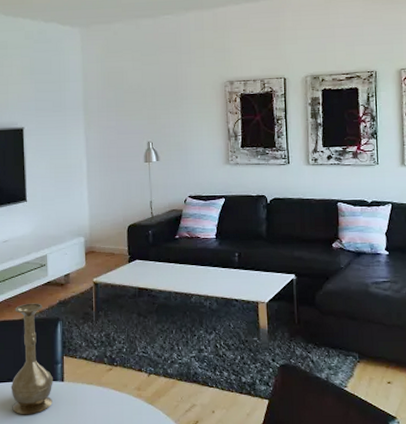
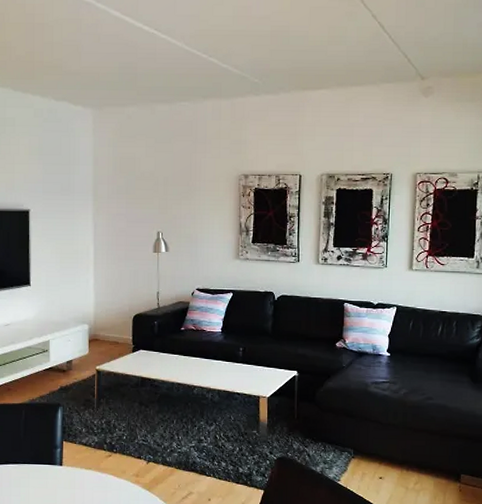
vase: present [11,303,53,414] -> none [8,388,52,496]

